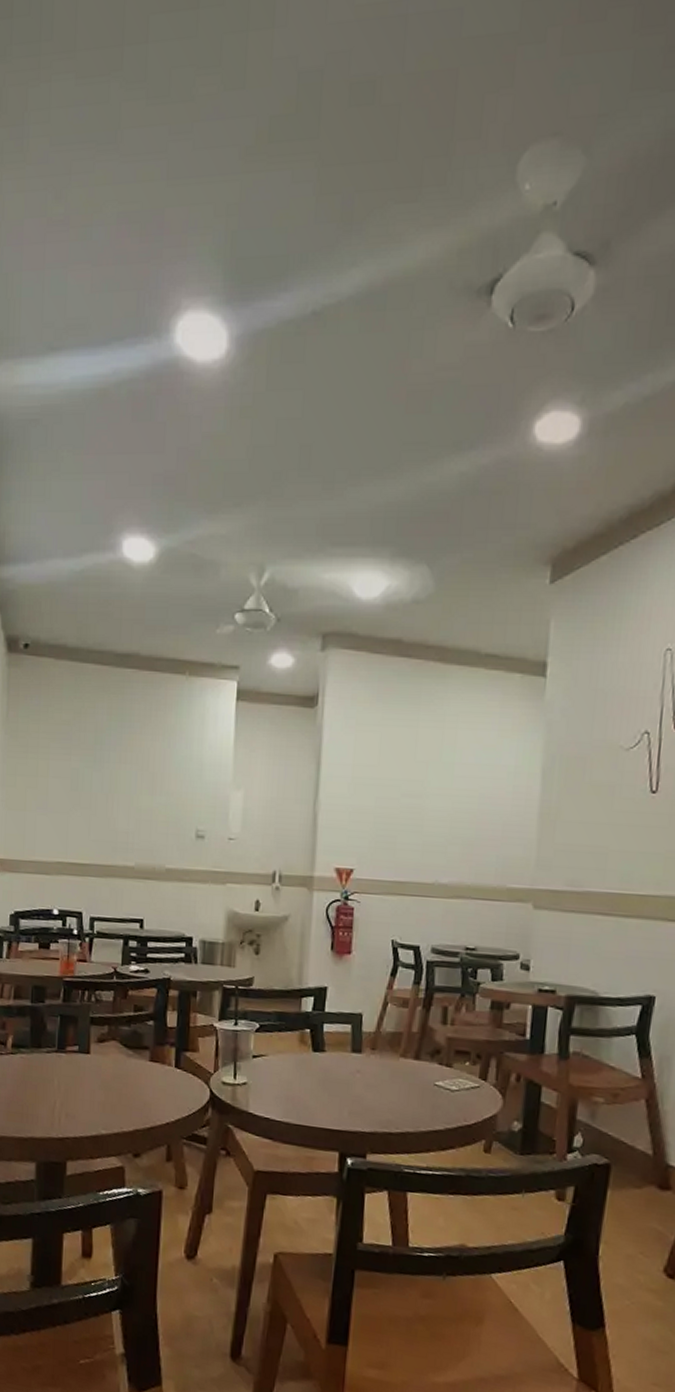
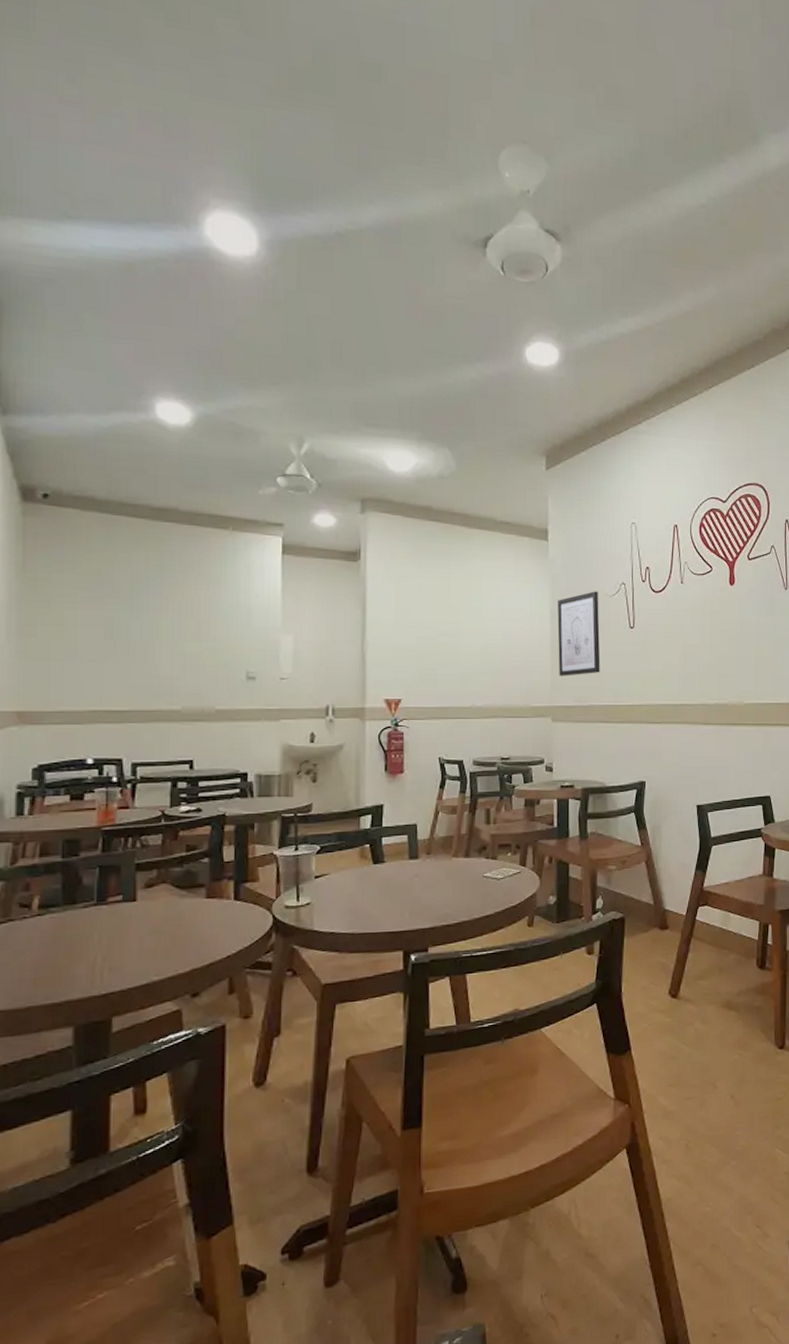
wall art: none [547,742,610,853] -> present [557,591,601,676]

